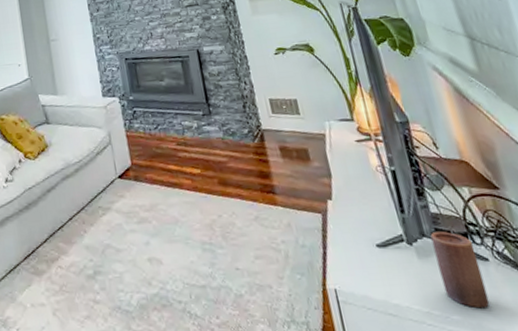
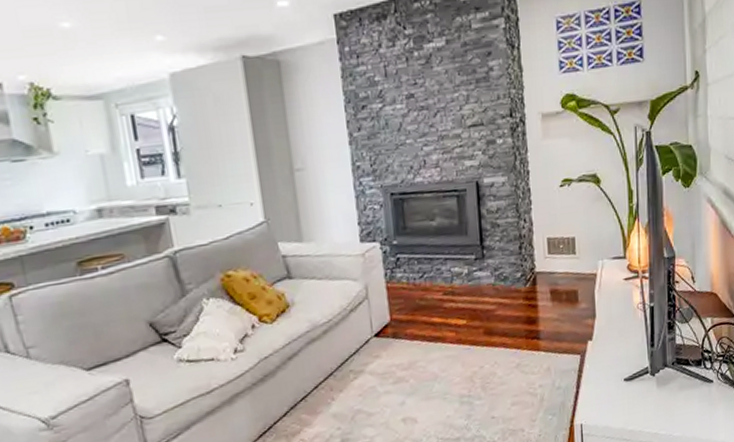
candle: present [430,231,490,309] -> none [671,360,706,424]

